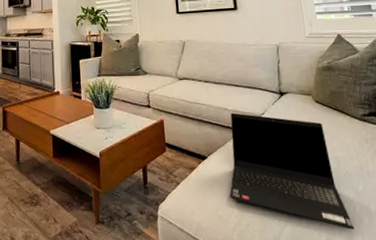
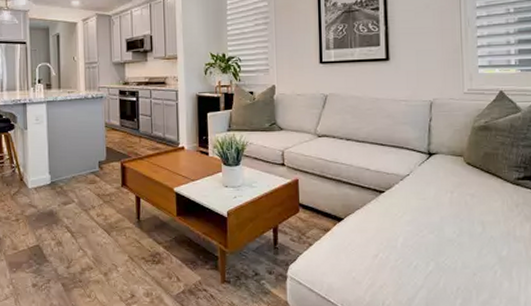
laptop computer: present [229,113,354,230] -> none [365,174,492,293]

